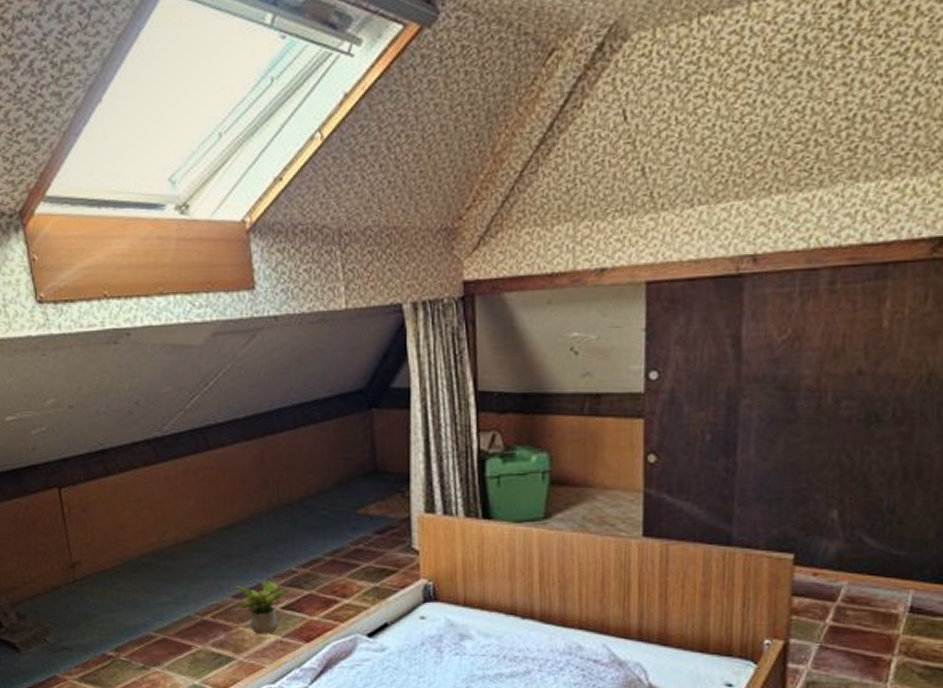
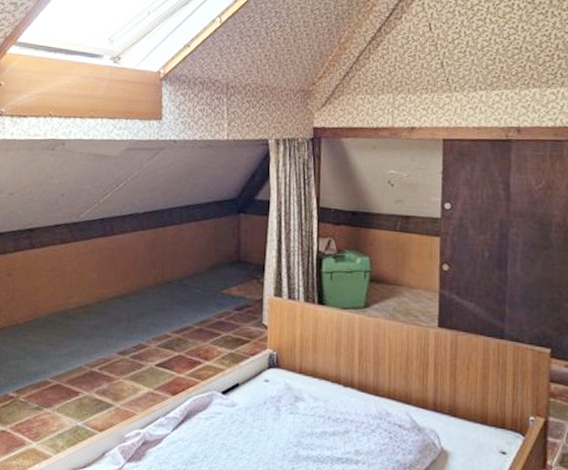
potted plant: present [234,580,289,634] -> none [118,341,163,386]

